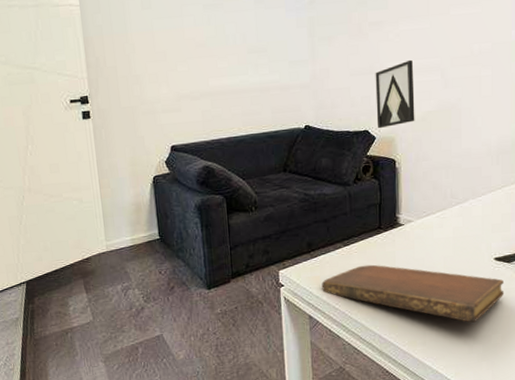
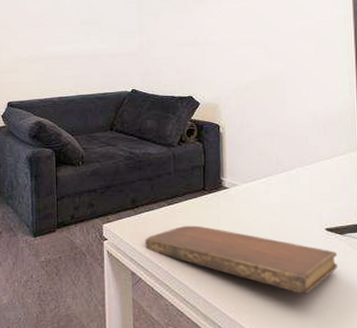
wall art: present [375,59,415,129] -> none [199,34,239,96]

